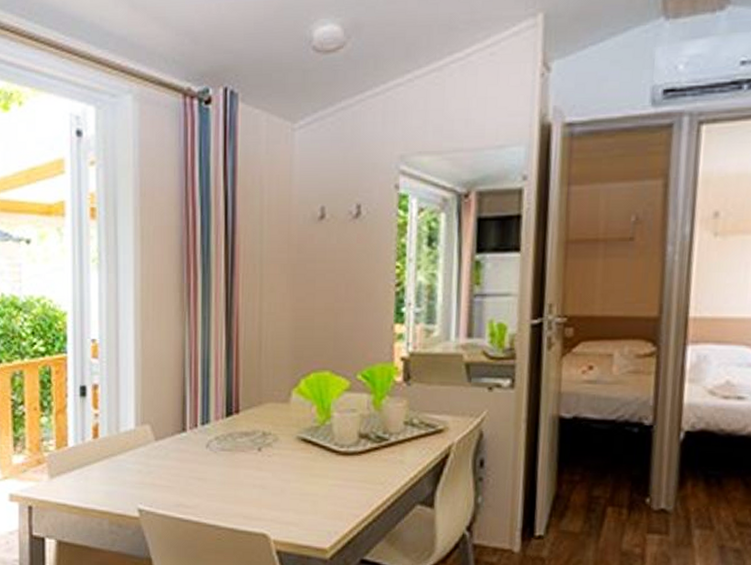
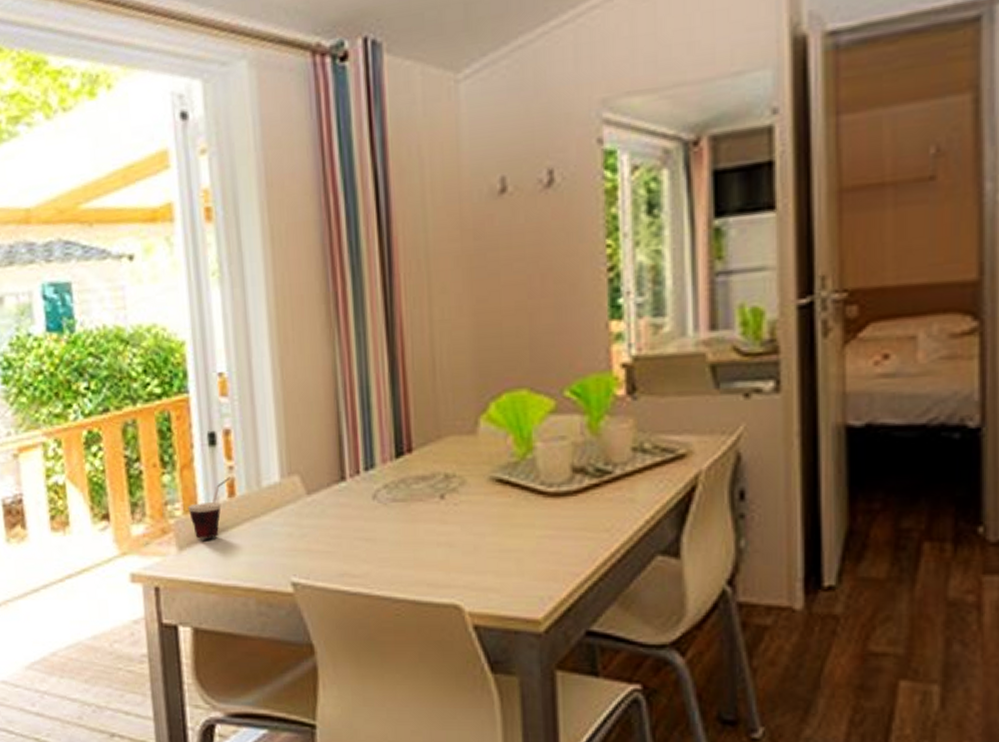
cup: none [59,422,95,470] -> present [187,476,230,539]

